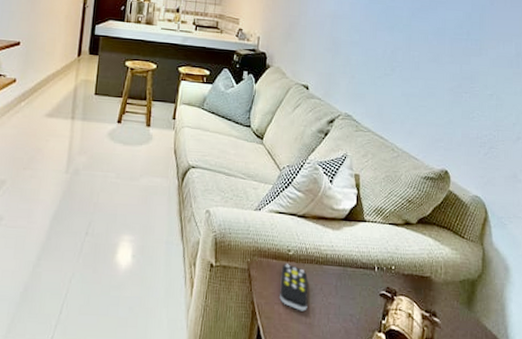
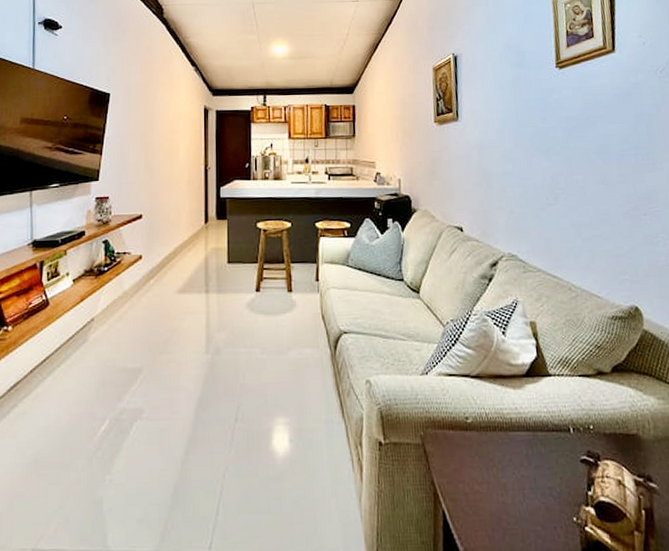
remote control: present [280,264,308,312] -> none [461,434,498,489]

